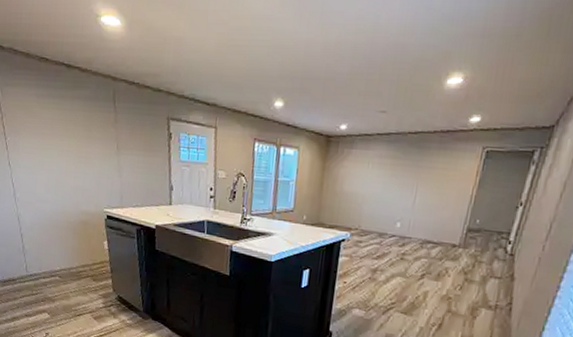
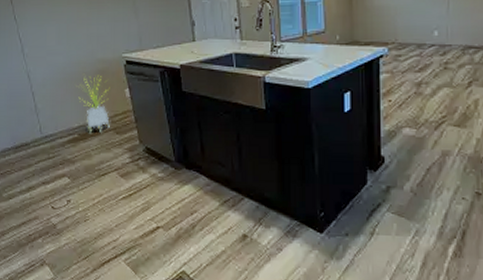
house plant: none [62,225,91,278] -> present [78,75,110,134]

